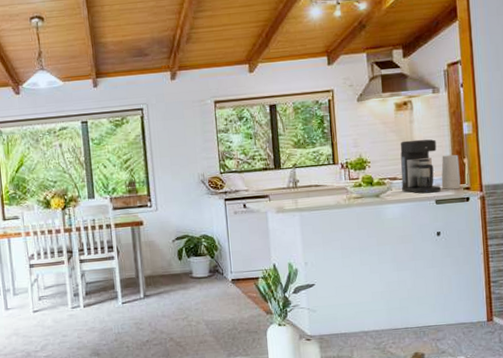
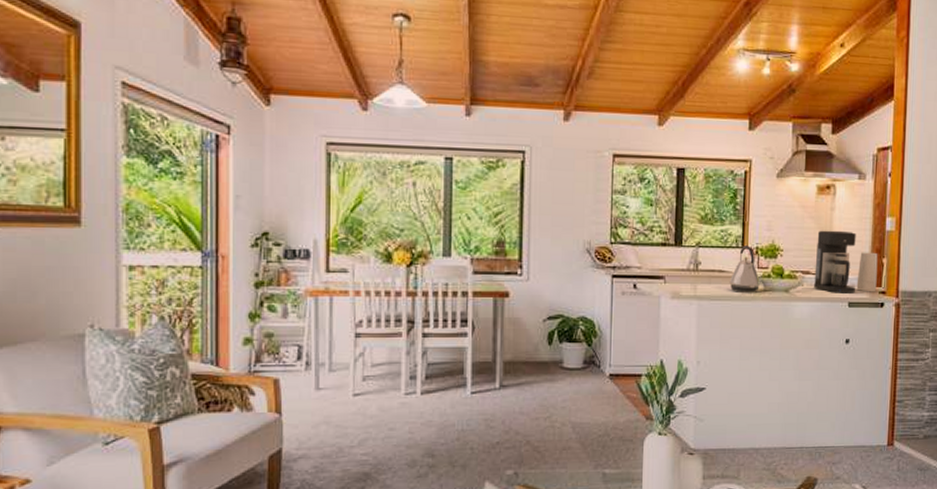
kettle: none [325,162,354,203] -> present [729,245,761,294]

